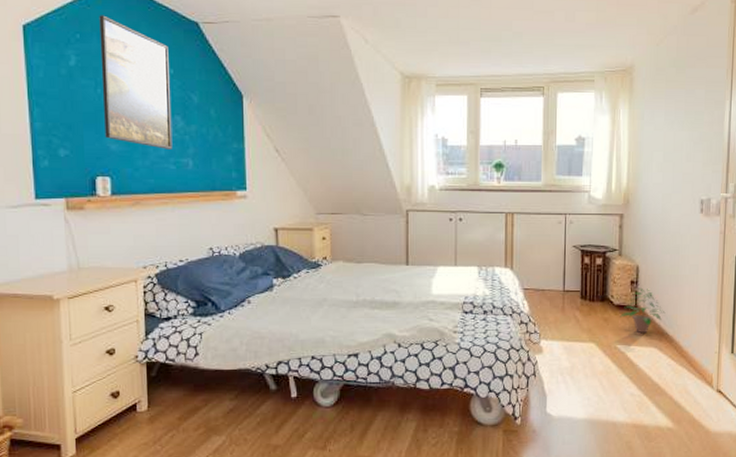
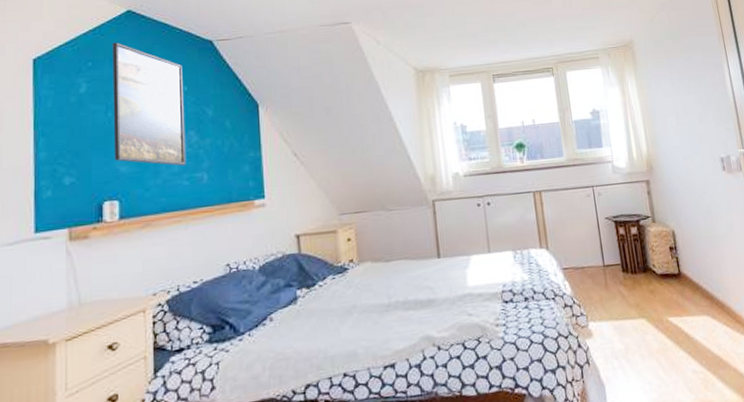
potted plant: present [620,287,666,333] -> none [666,253,711,302]

